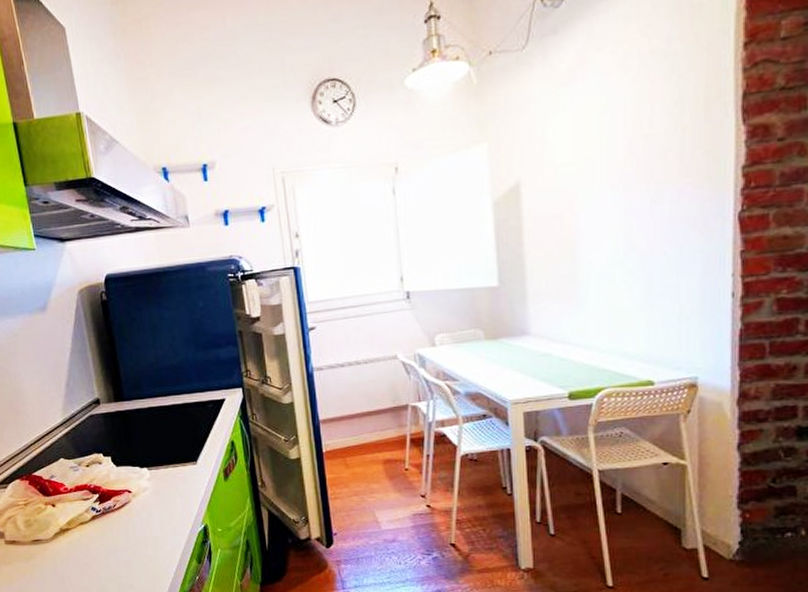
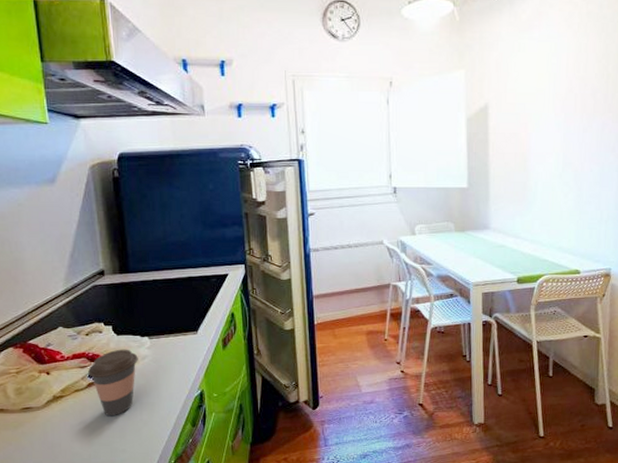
coffee cup: none [91,480,139,551] -> present [88,349,138,417]

